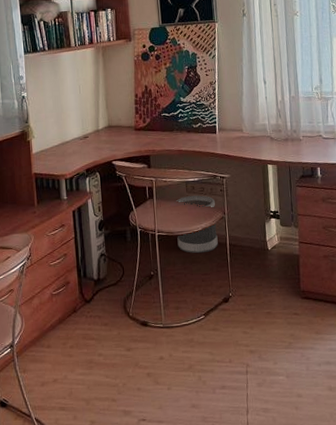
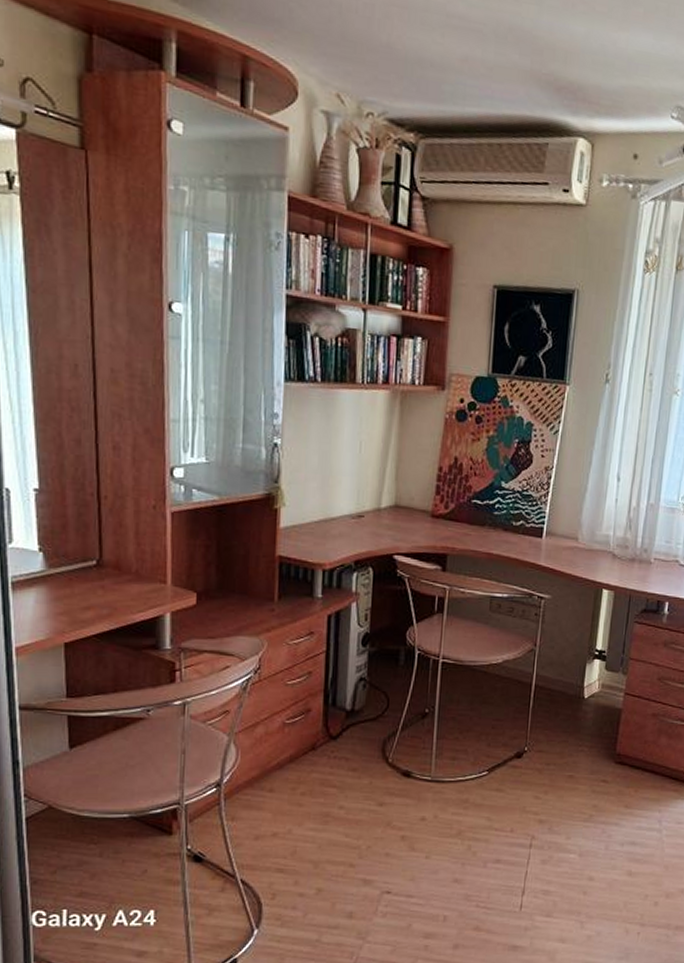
wastebasket: present [174,195,218,254] -> none [467,616,526,693]

